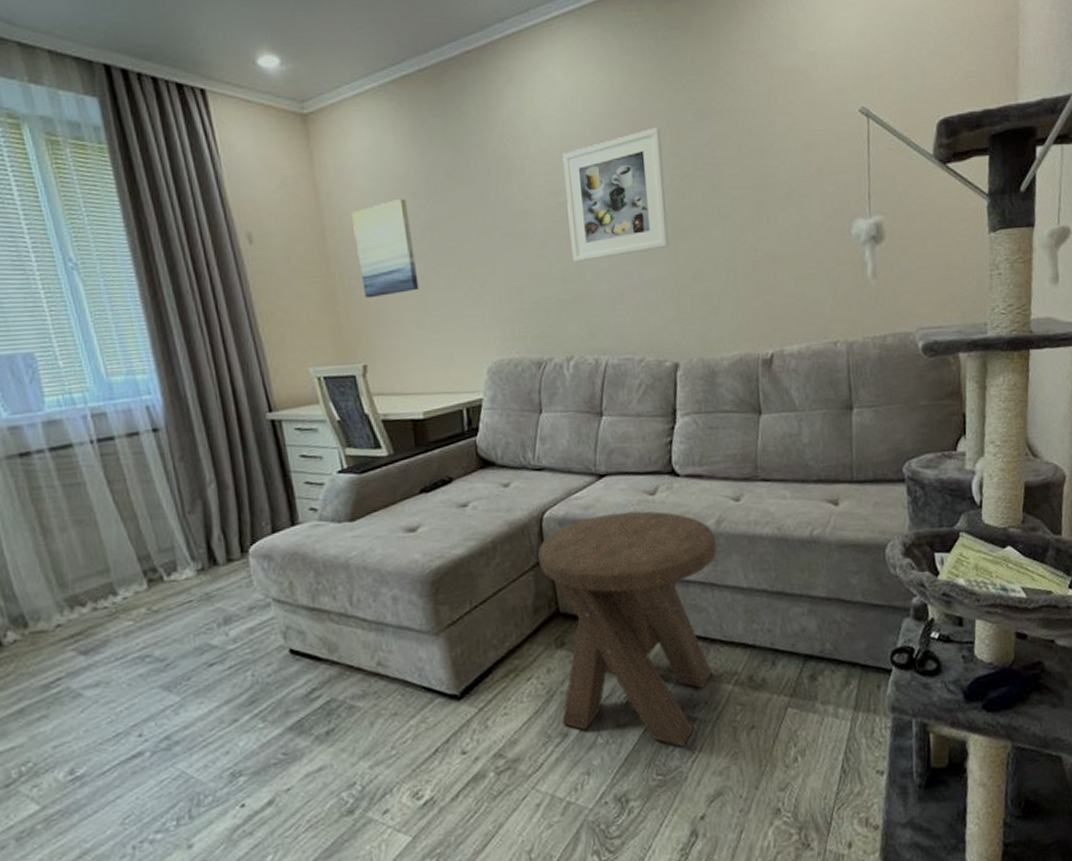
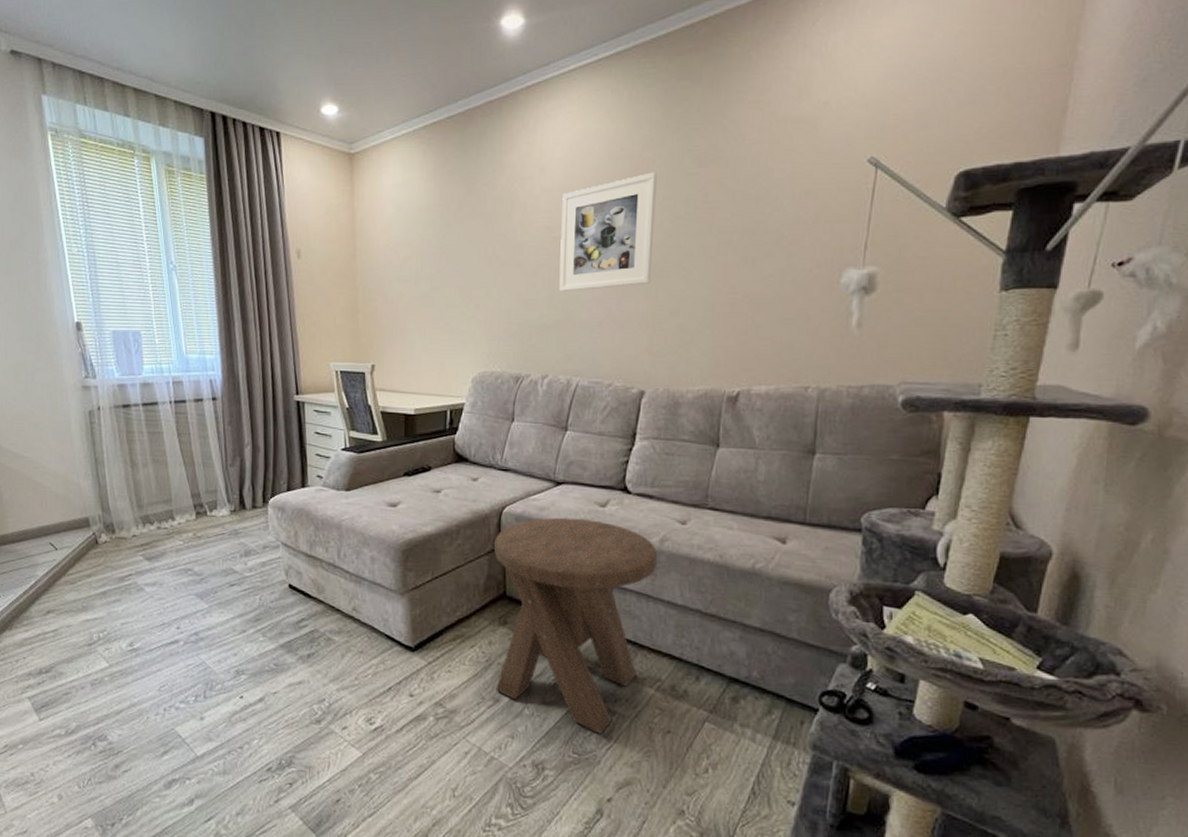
wall art: present [350,198,419,299] -> none [377,227,425,310]

